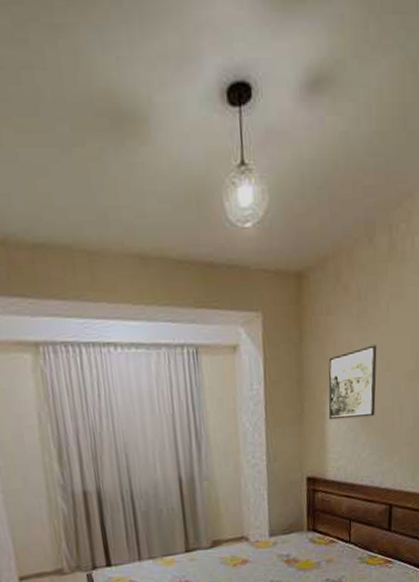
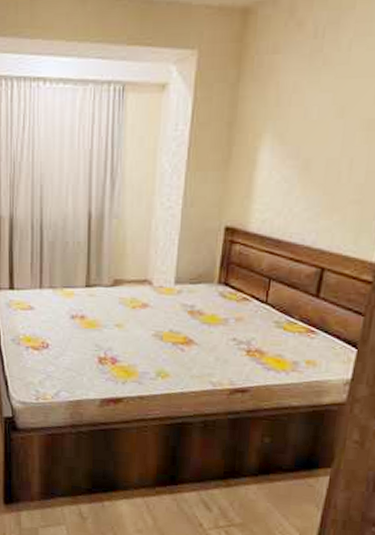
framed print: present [328,345,377,420] -> none [259,88,330,168]

